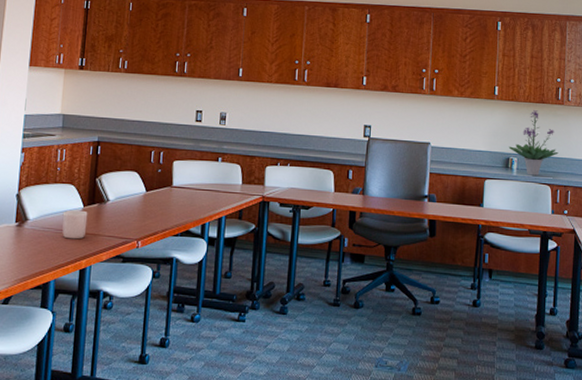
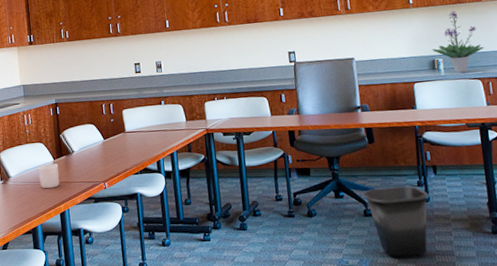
waste bin: none [415,286,480,363] -> present [363,186,429,257]

